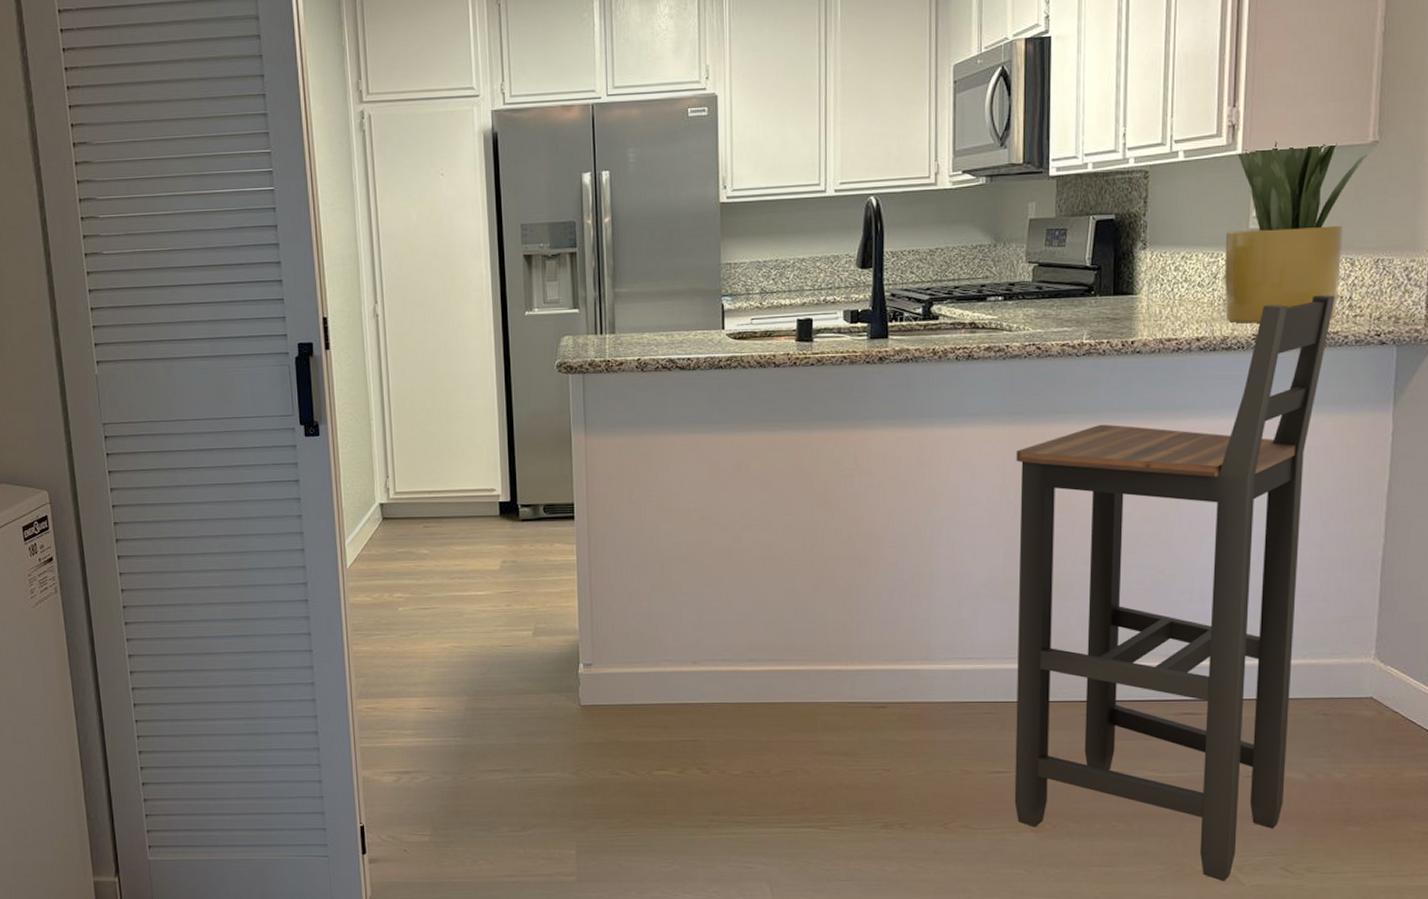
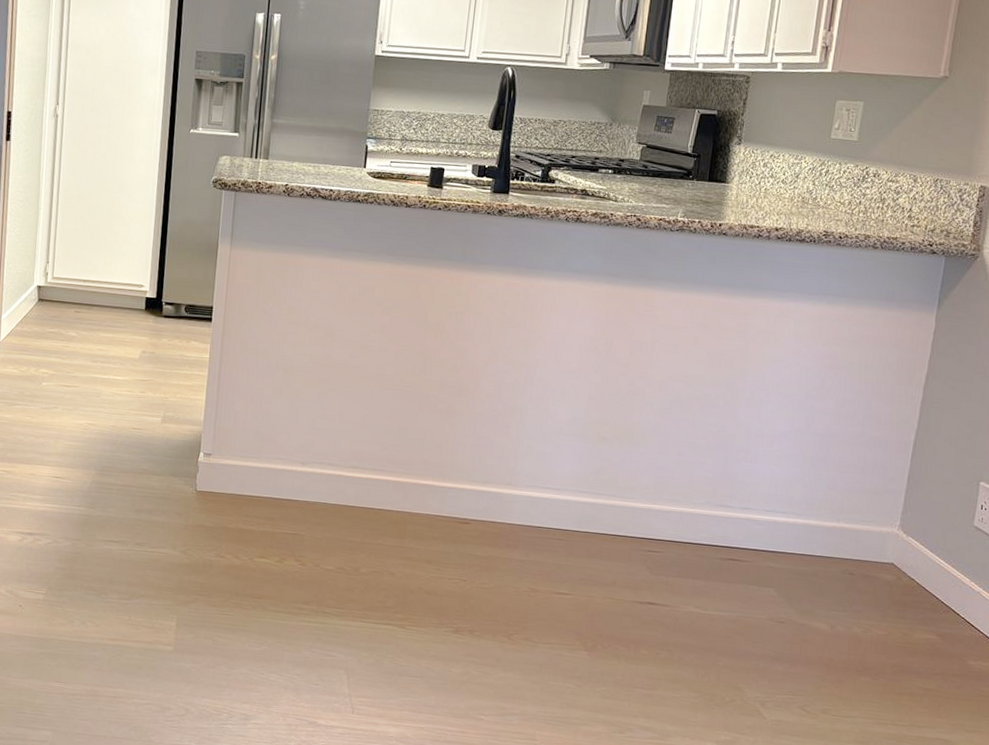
bar stool: present [1014,294,1335,881] -> none [572,203,898,714]
planter: present [1225,142,1367,323] -> none [803,66,937,226]

